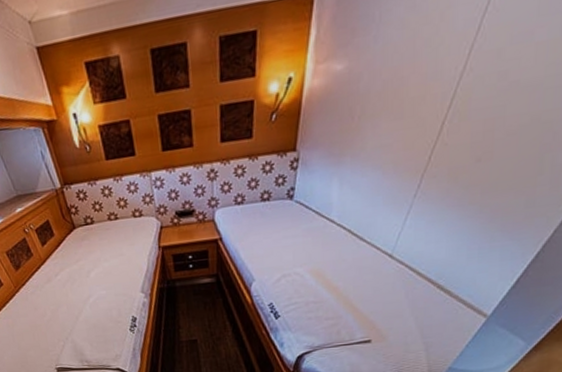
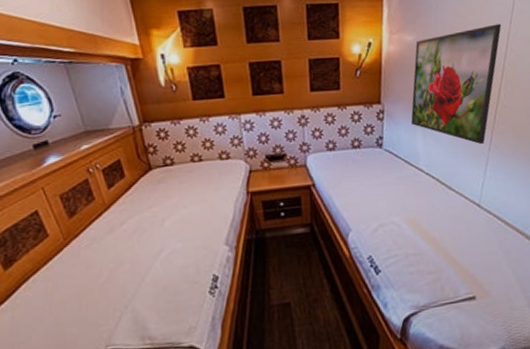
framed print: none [328,33,465,192] -> present [411,24,502,145]

